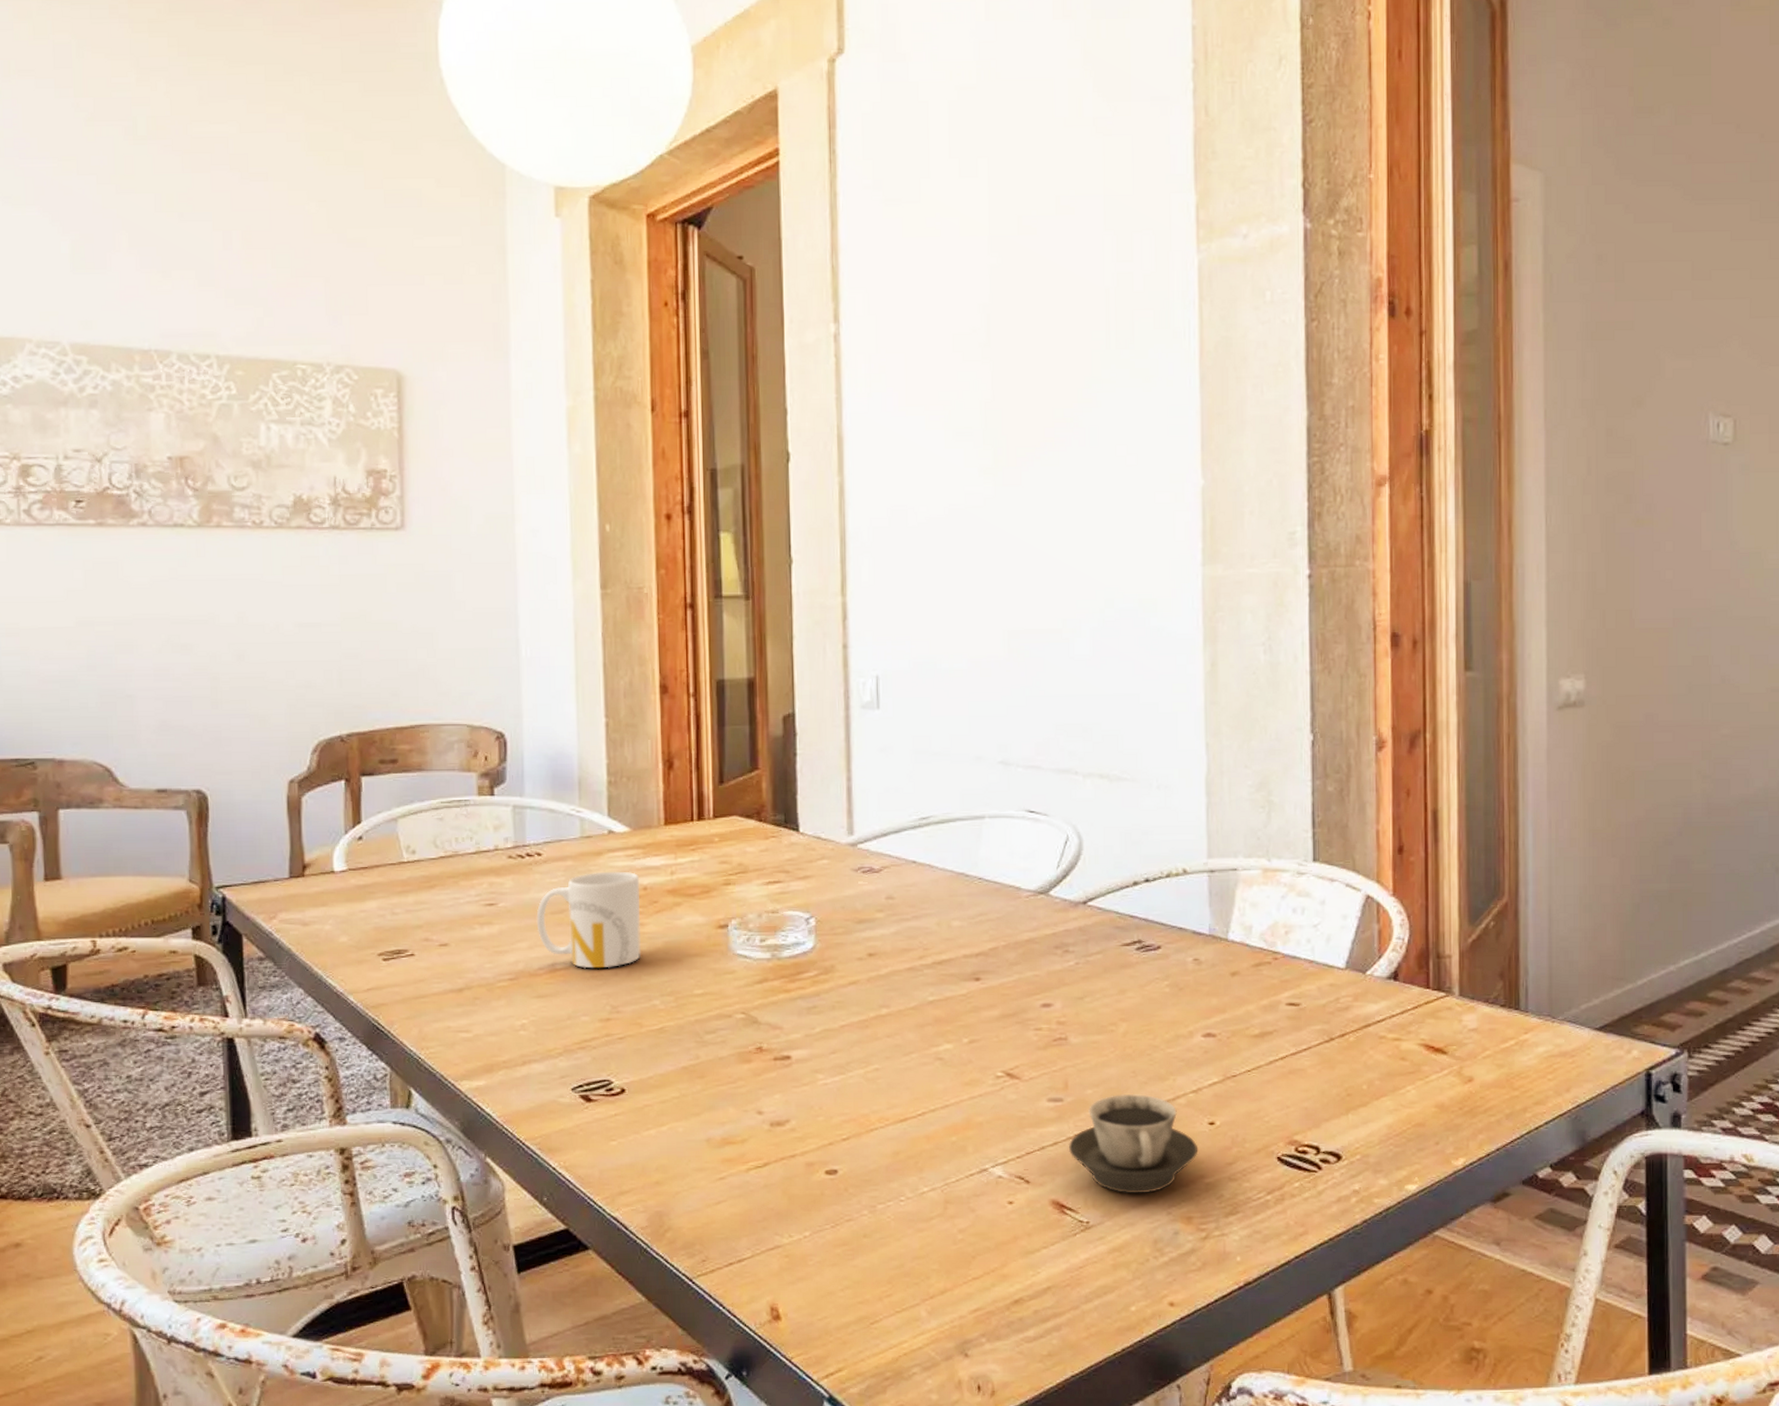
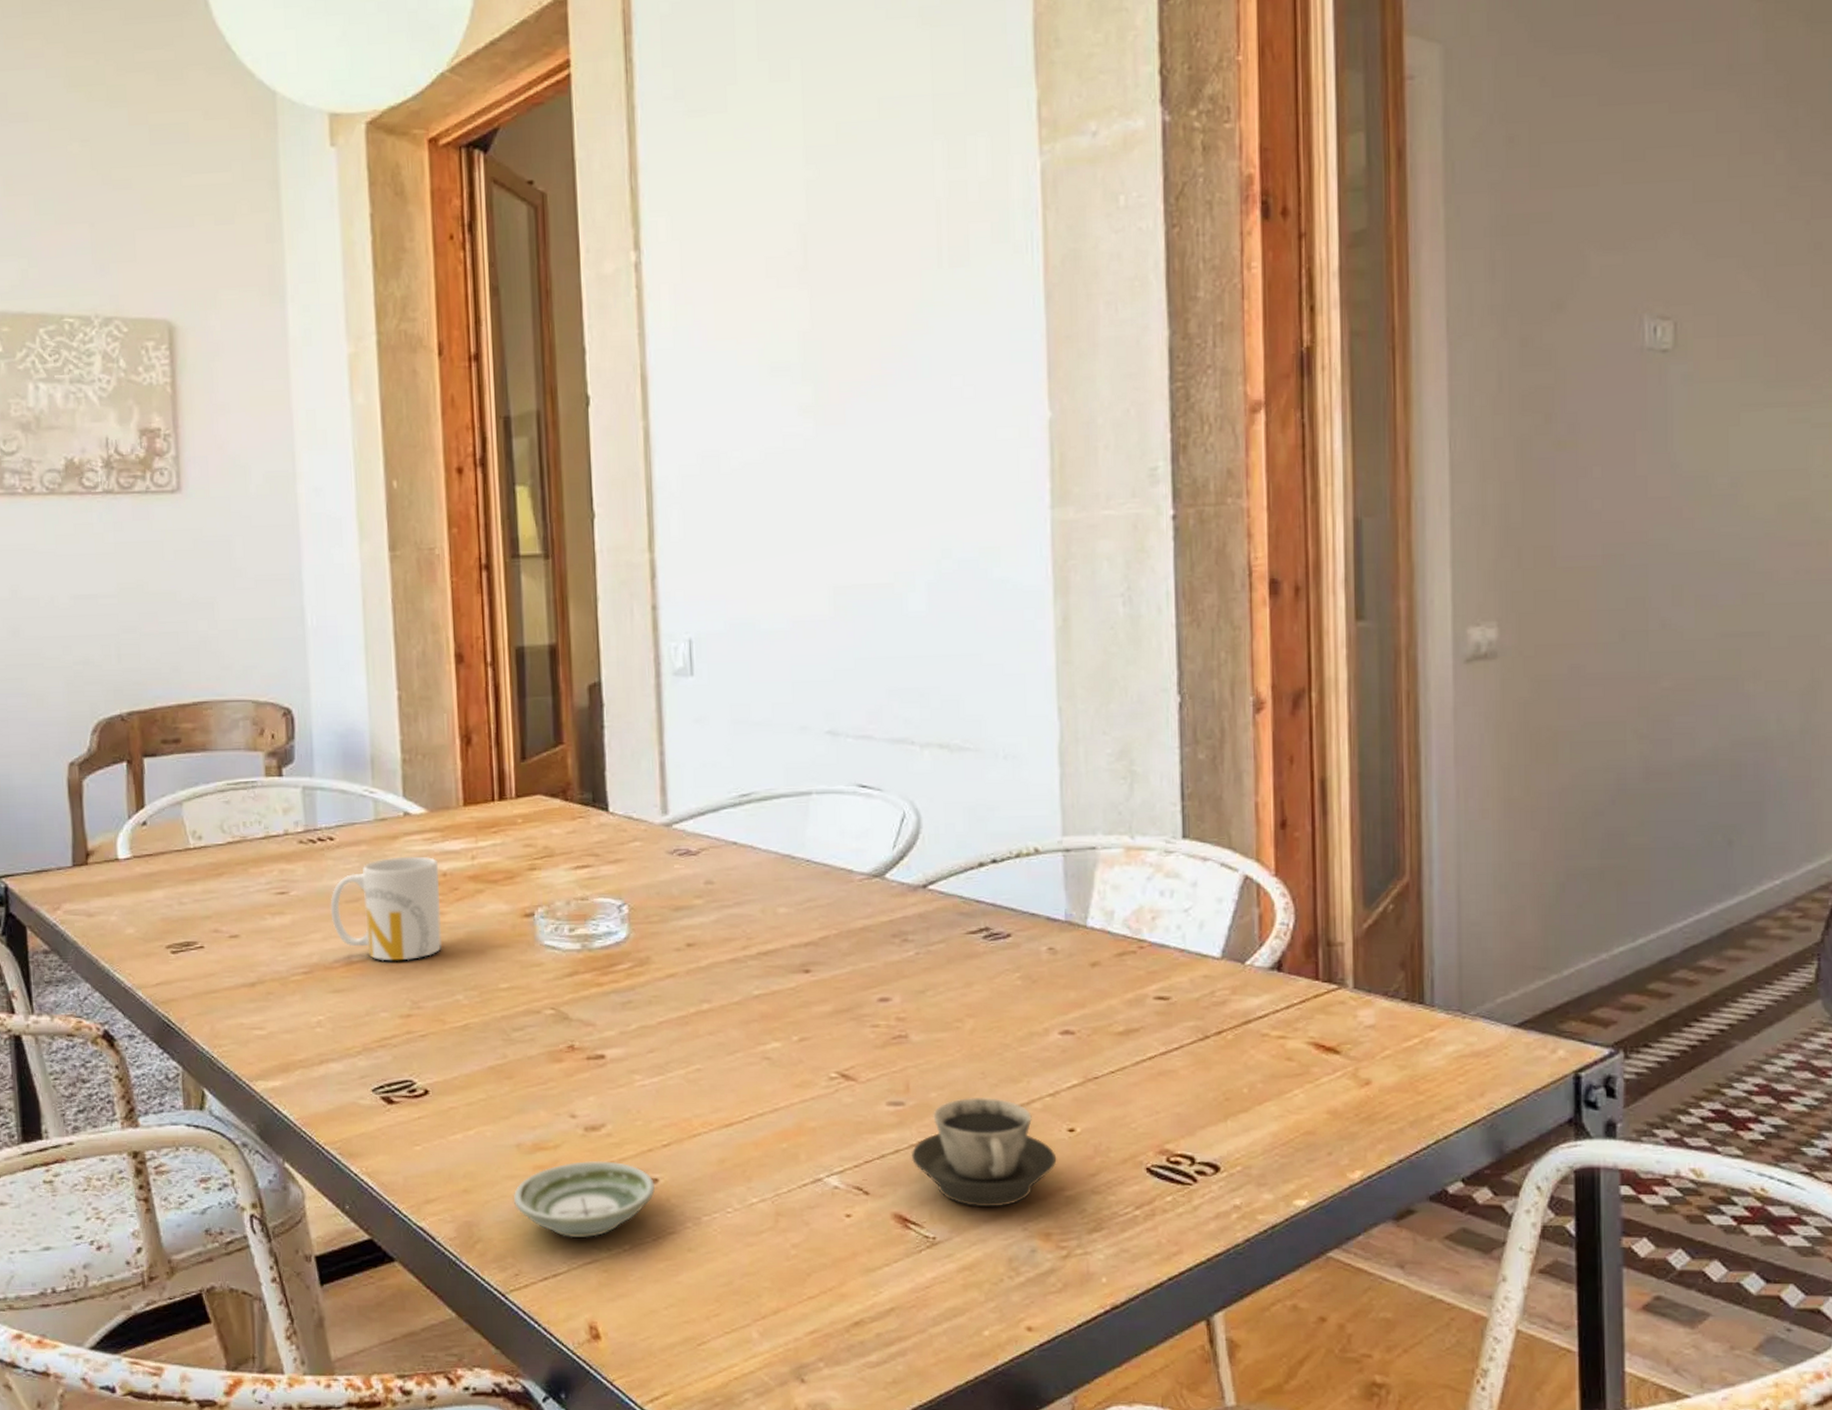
saucer: none [702,1154,835,1225] -> present [513,1161,656,1237]

